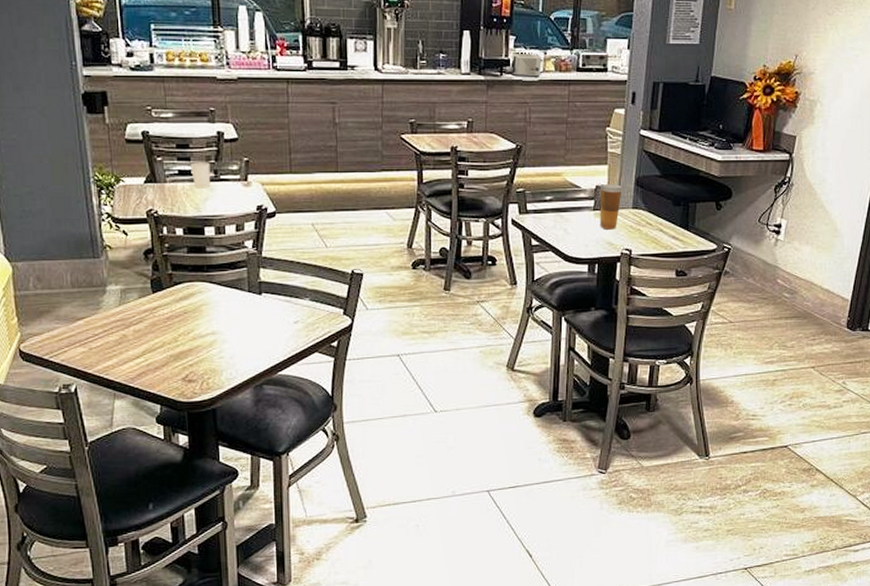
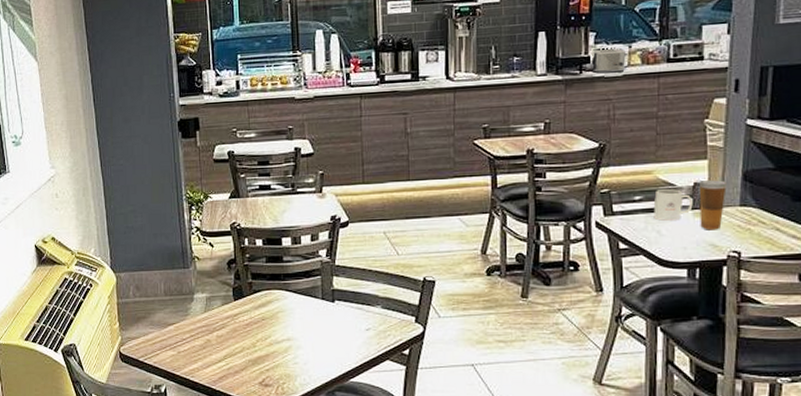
cup: present [190,162,215,188] -> none [270,177,292,202]
mug: none [561,191,595,221] -> present [653,189,693,222]

